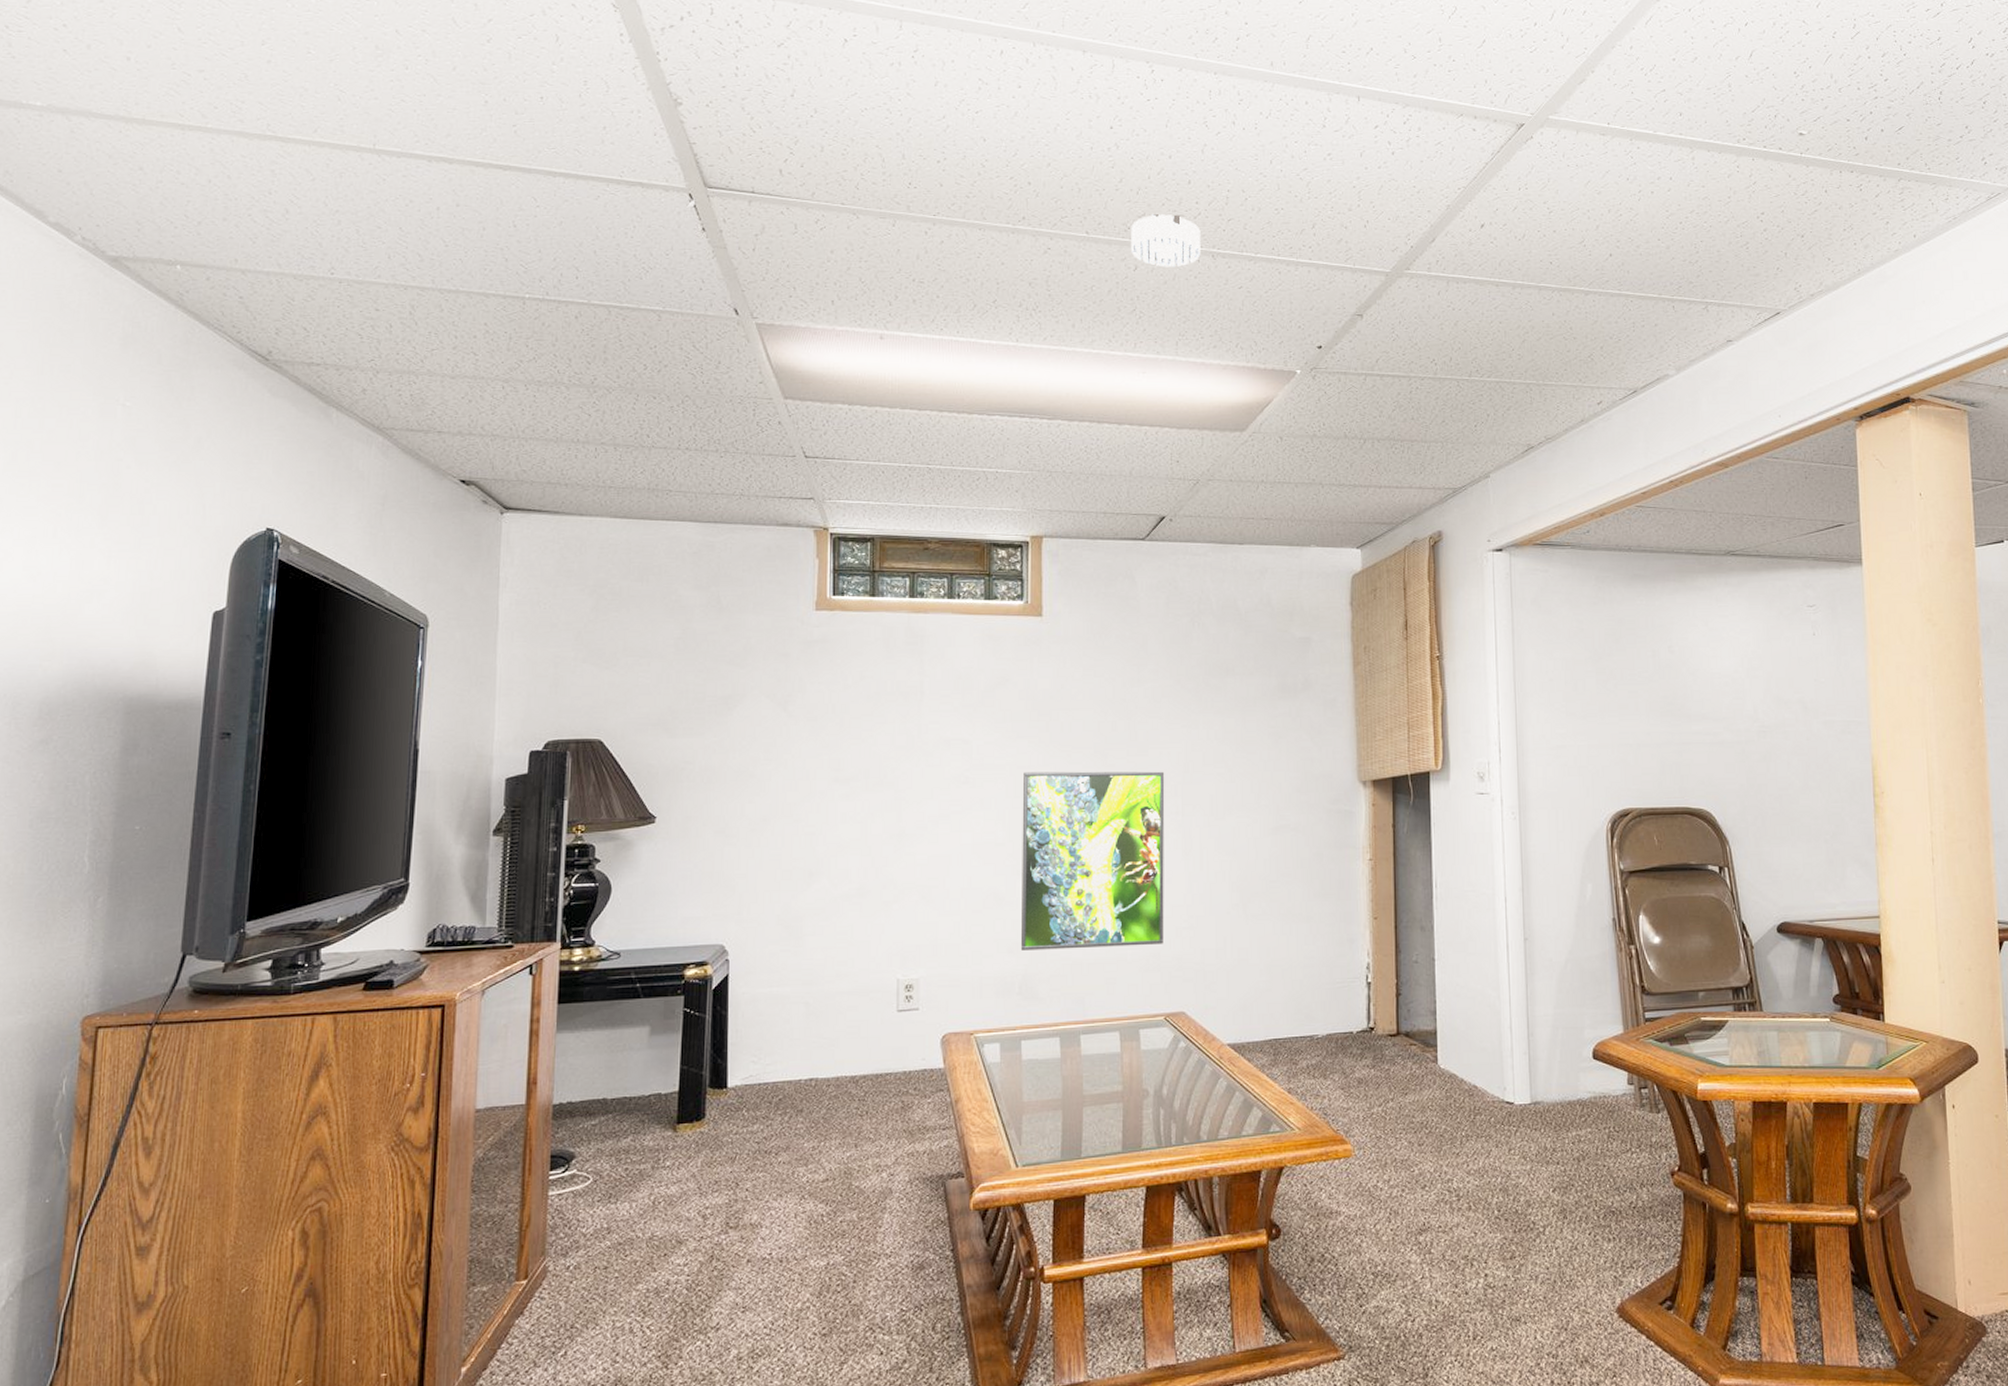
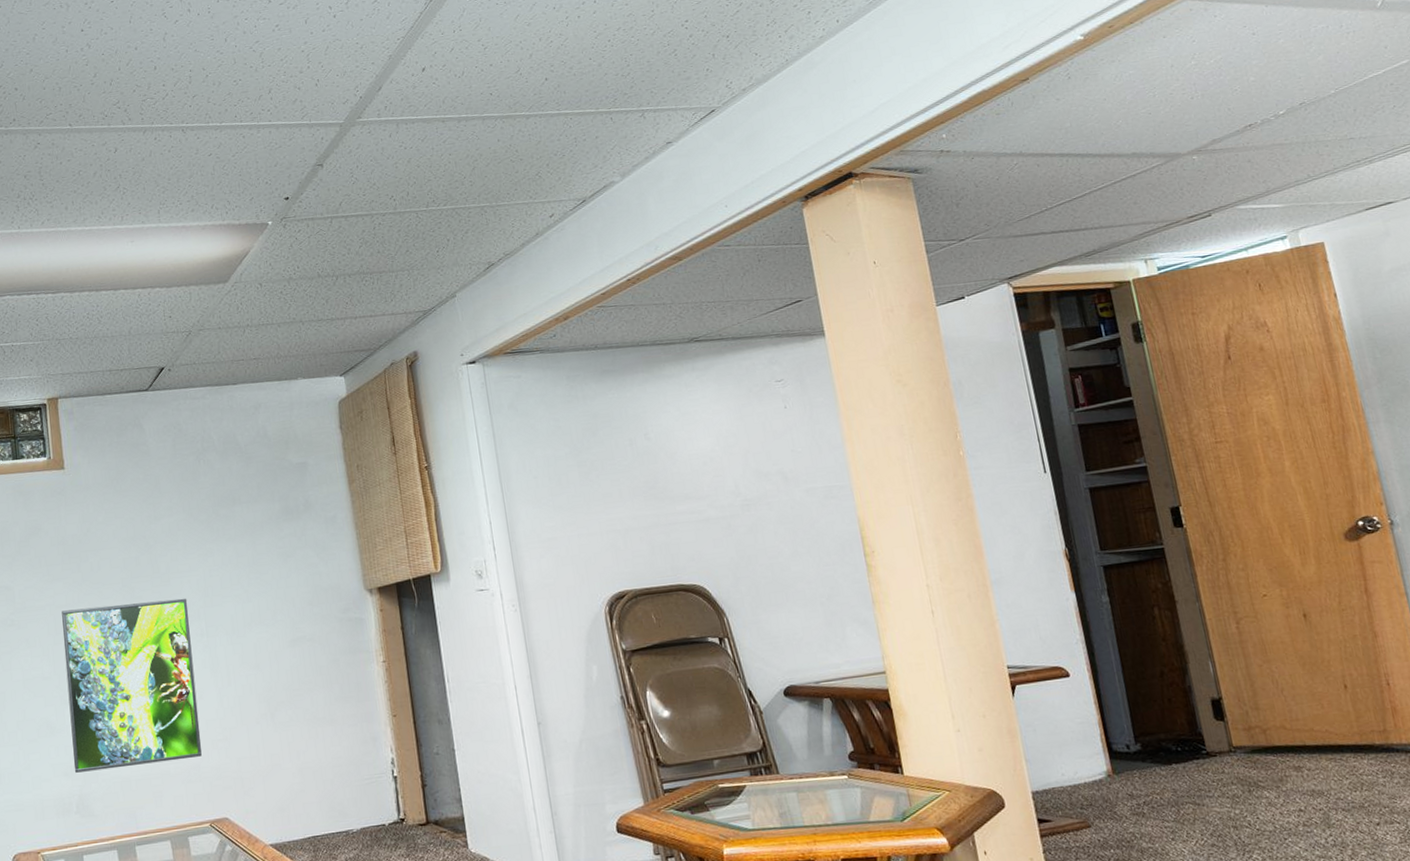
smoke detector: present [1131,213,1201,267] -> none [108,98,172,146]

